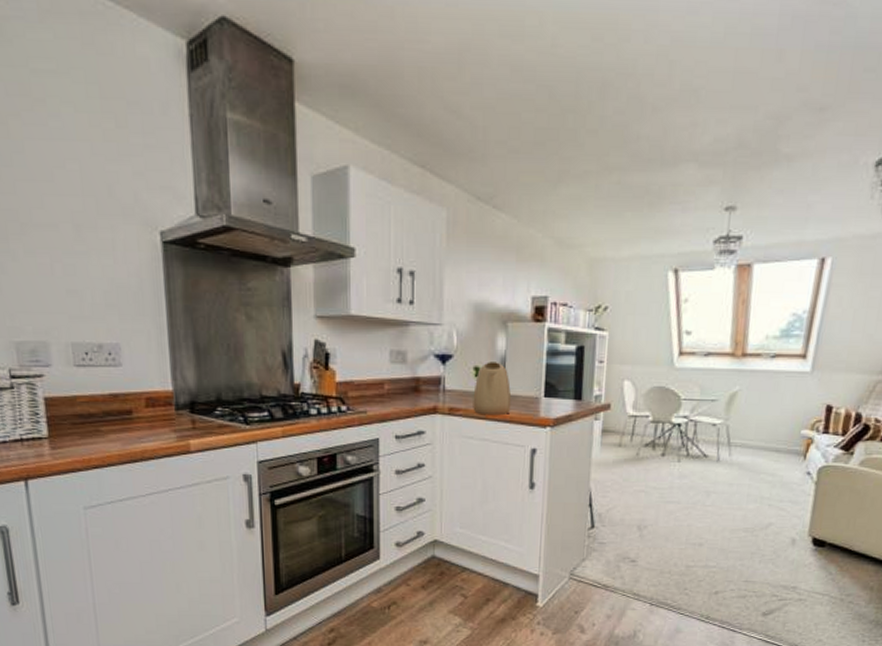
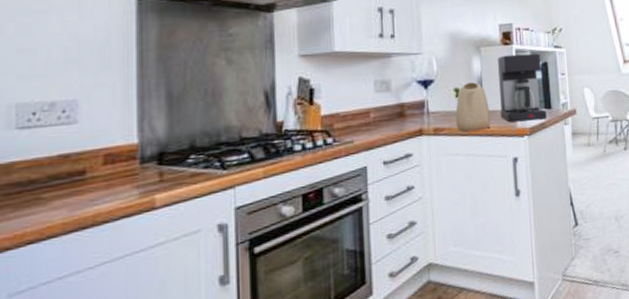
coffee maker: none [522,333,576,411] -> present [498,53,547,123]

